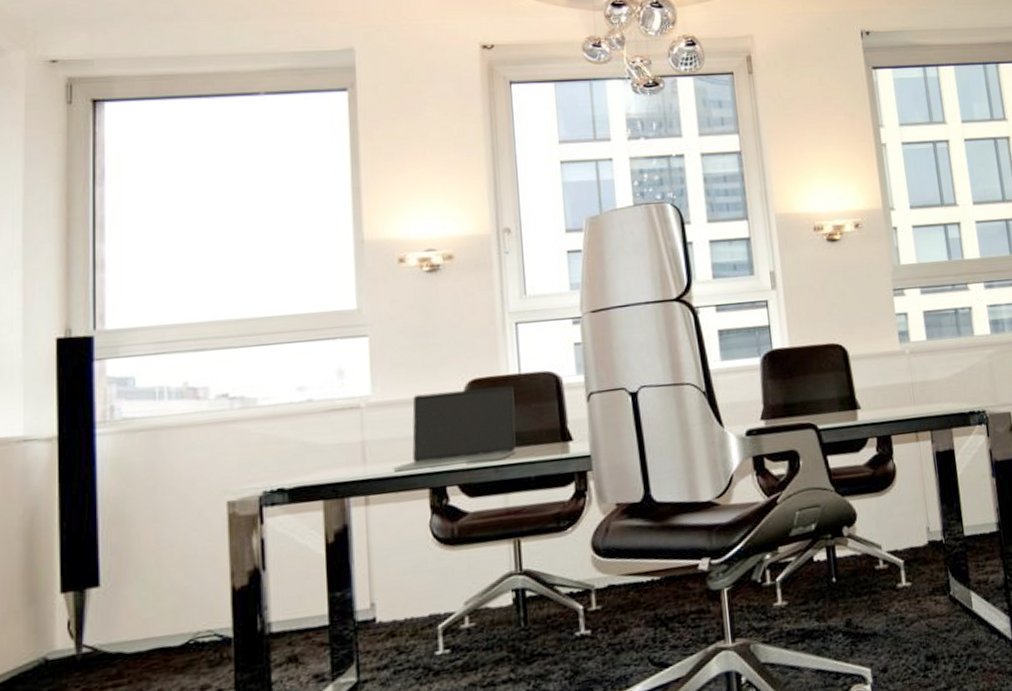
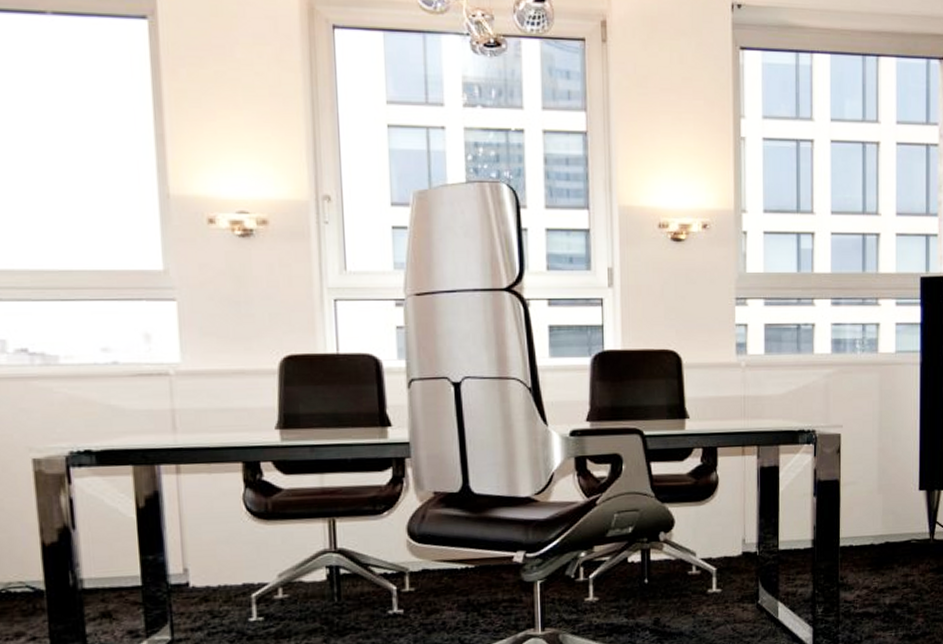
laptop: present [393,386,516,472] -> none [204,364,333,443]

